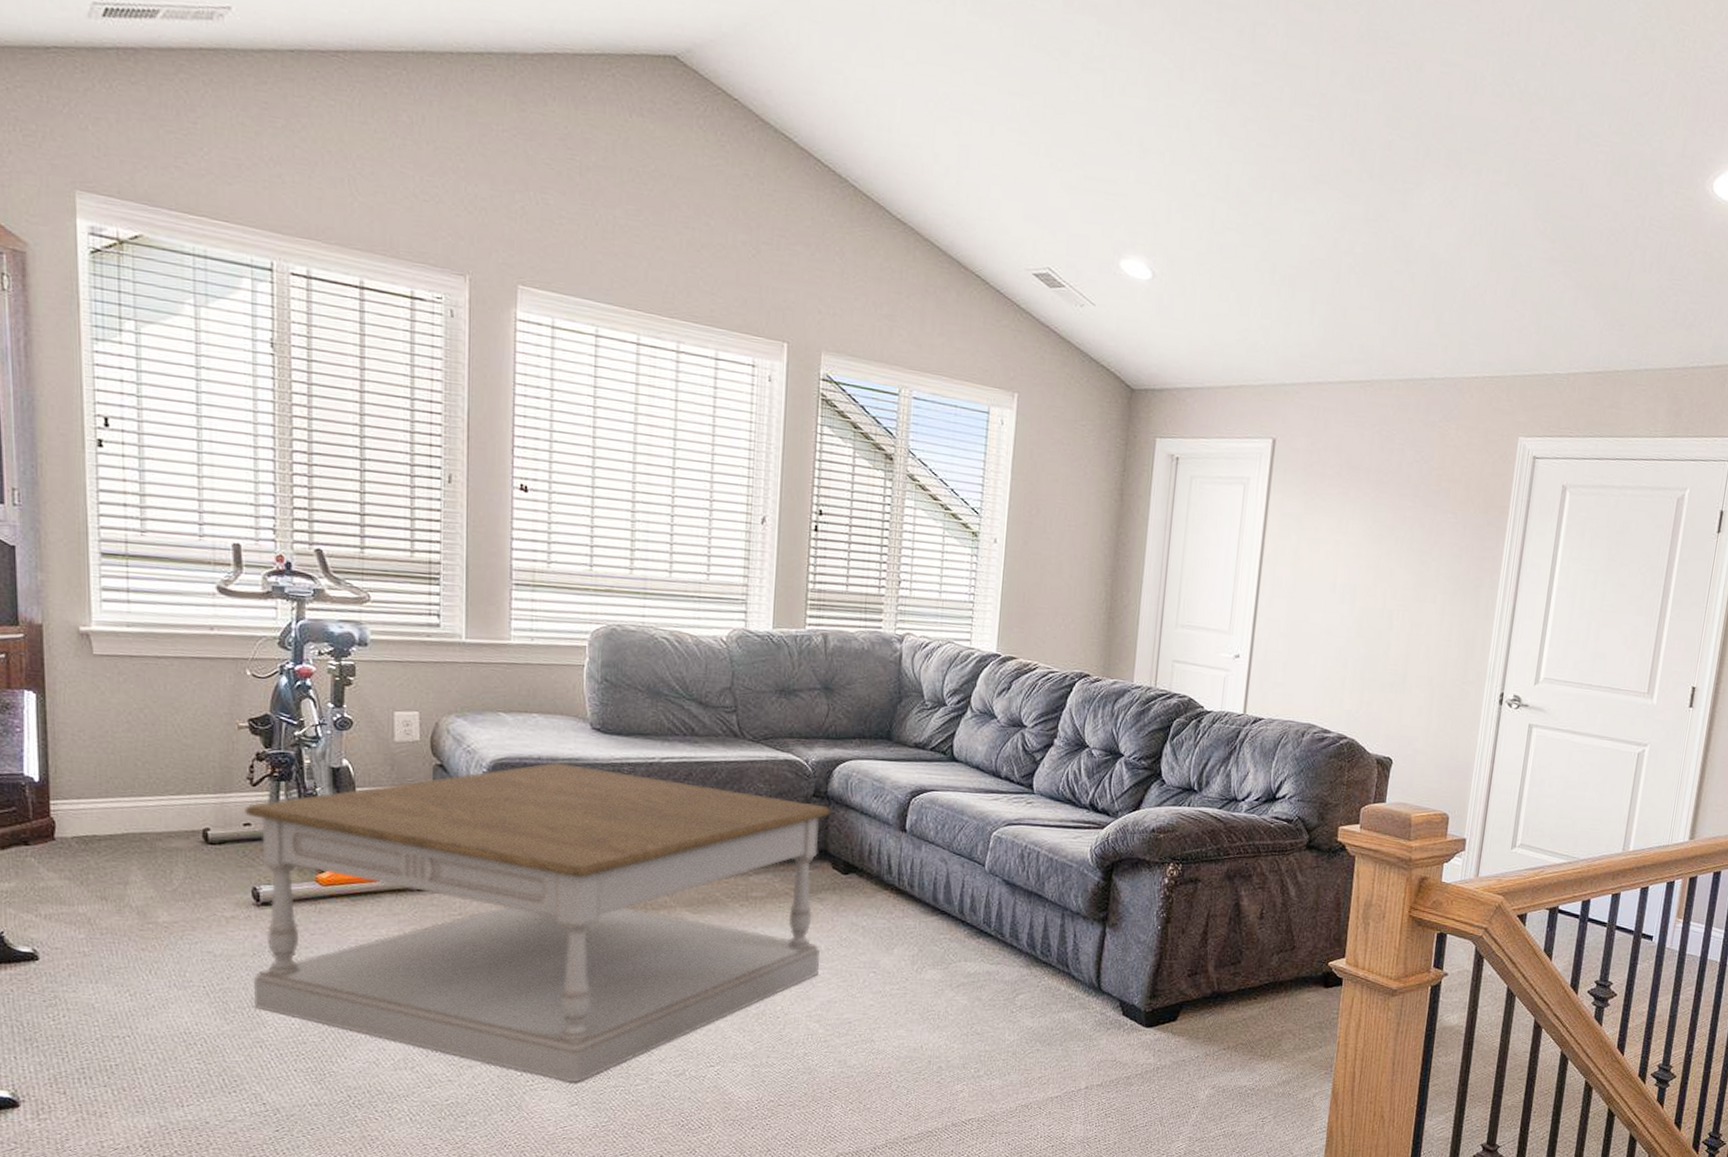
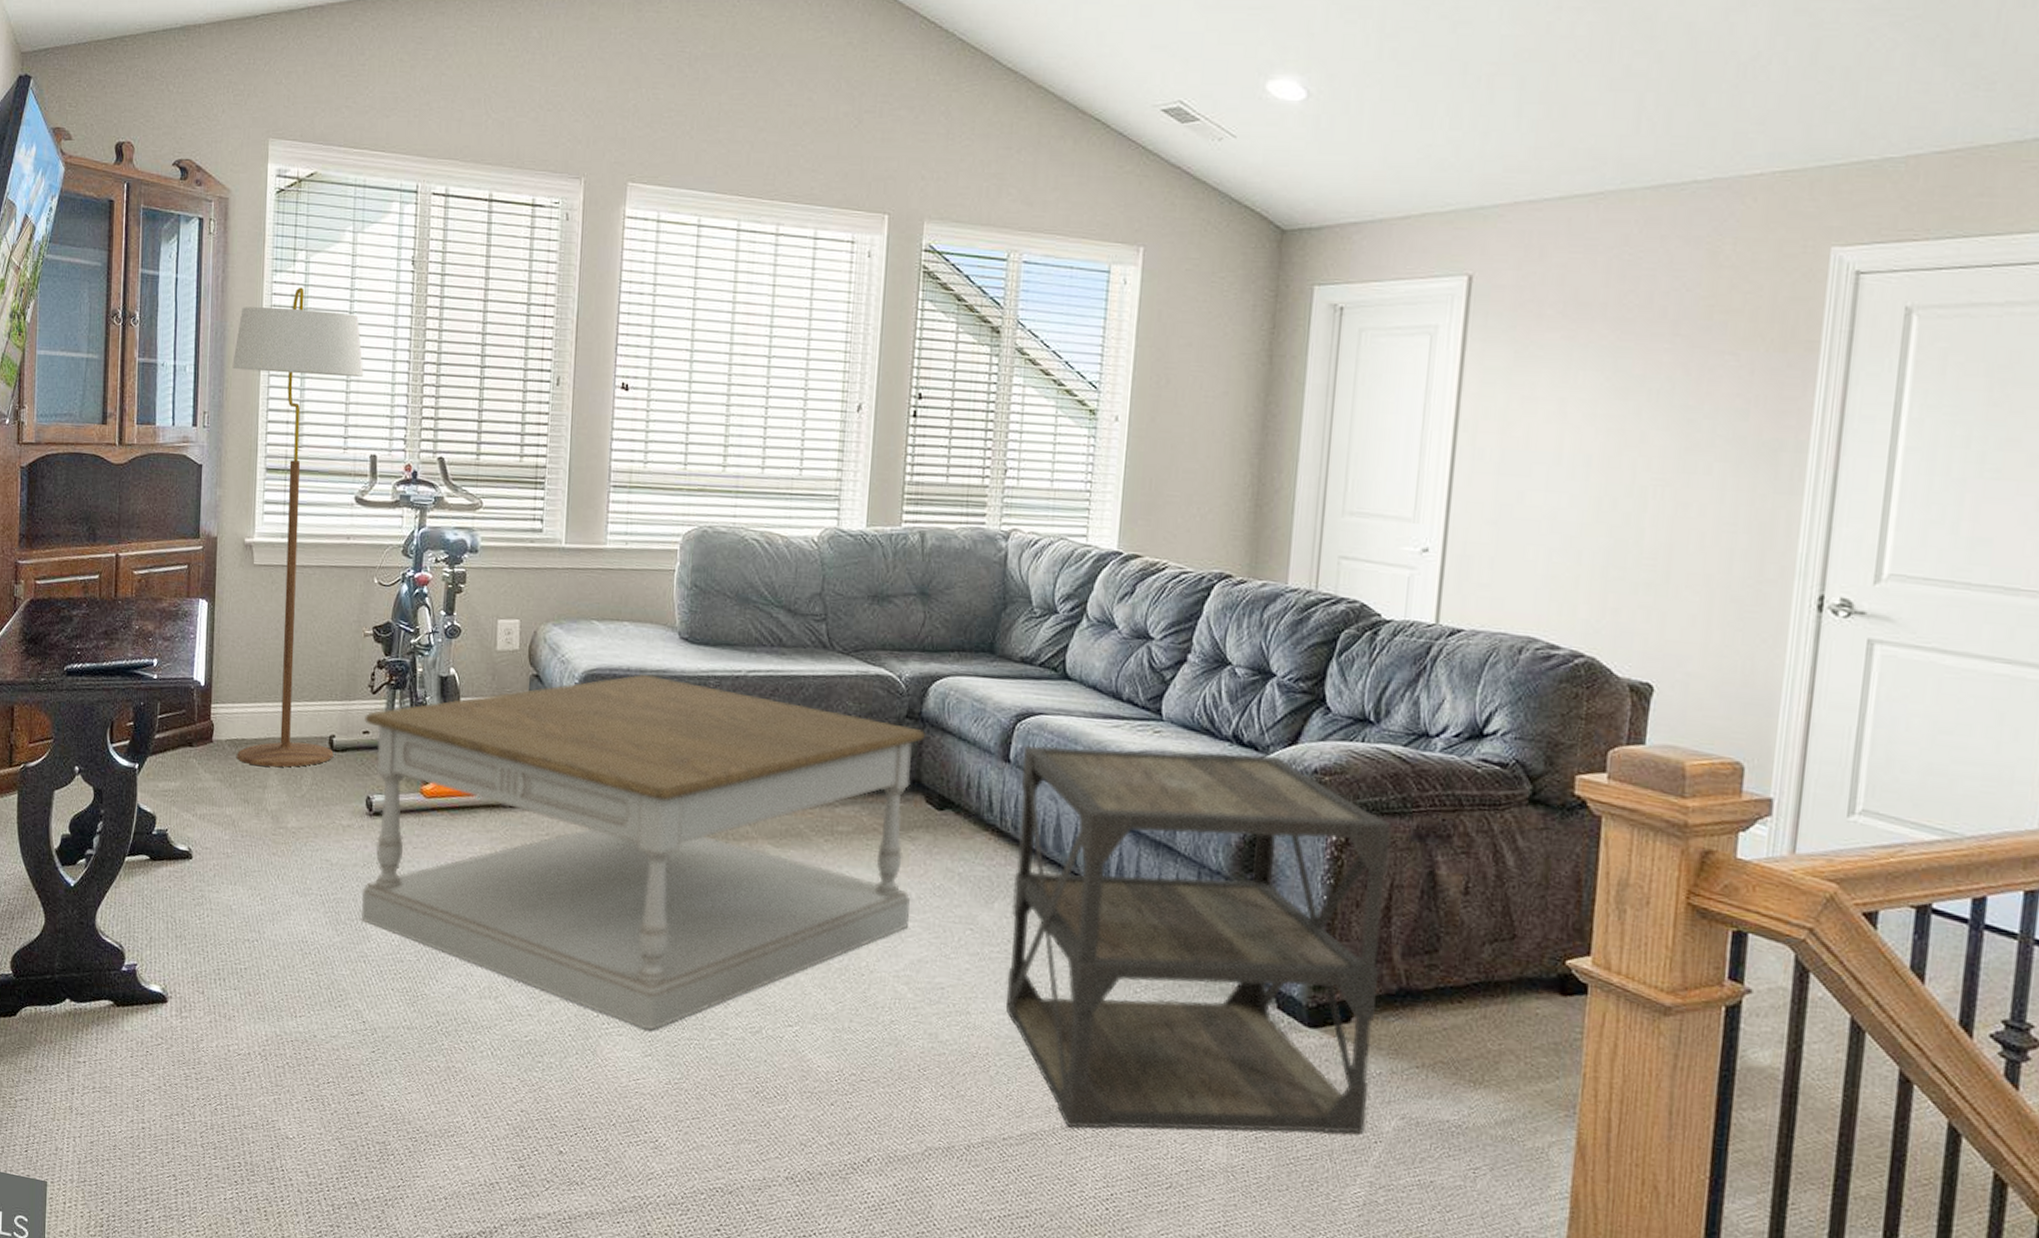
floor lamp: none [46,359,219,863] -> present [232,287,364,768]
side table: none [905,816,1209,1124] -> present [1006,745,1392,1134]

